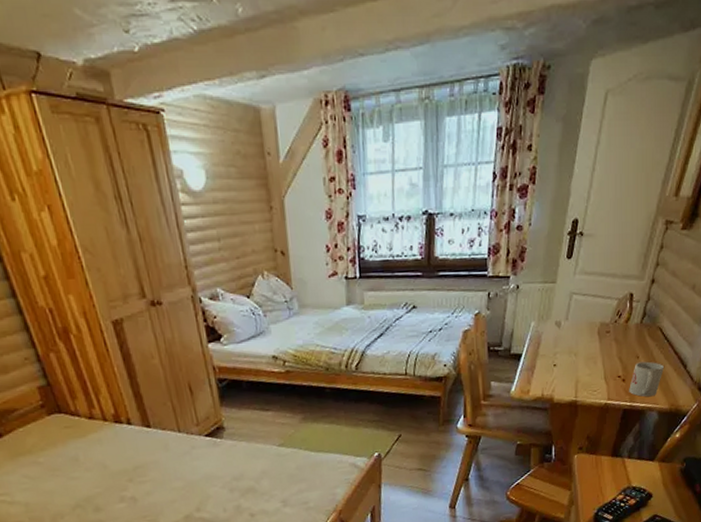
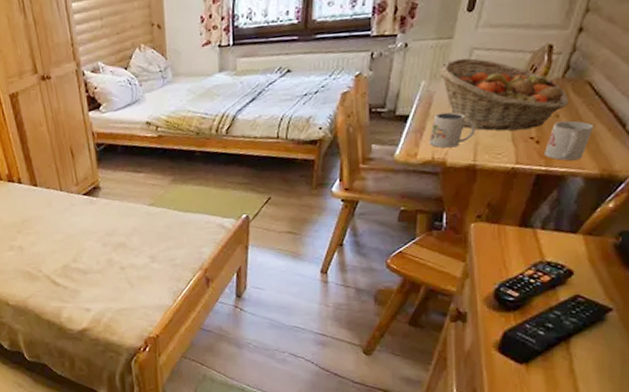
mug: none [538,352,576,386] -> present [428,112,476,148]
fruit basket: none [546,301,646,370] -> present [439,57,569,131]

